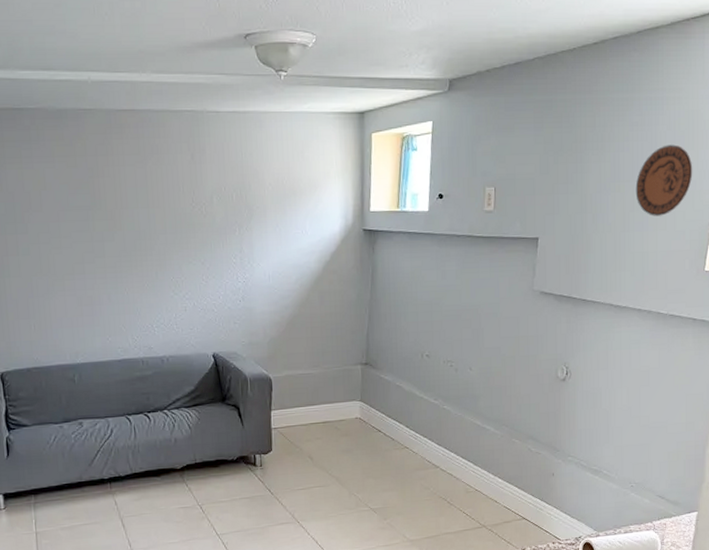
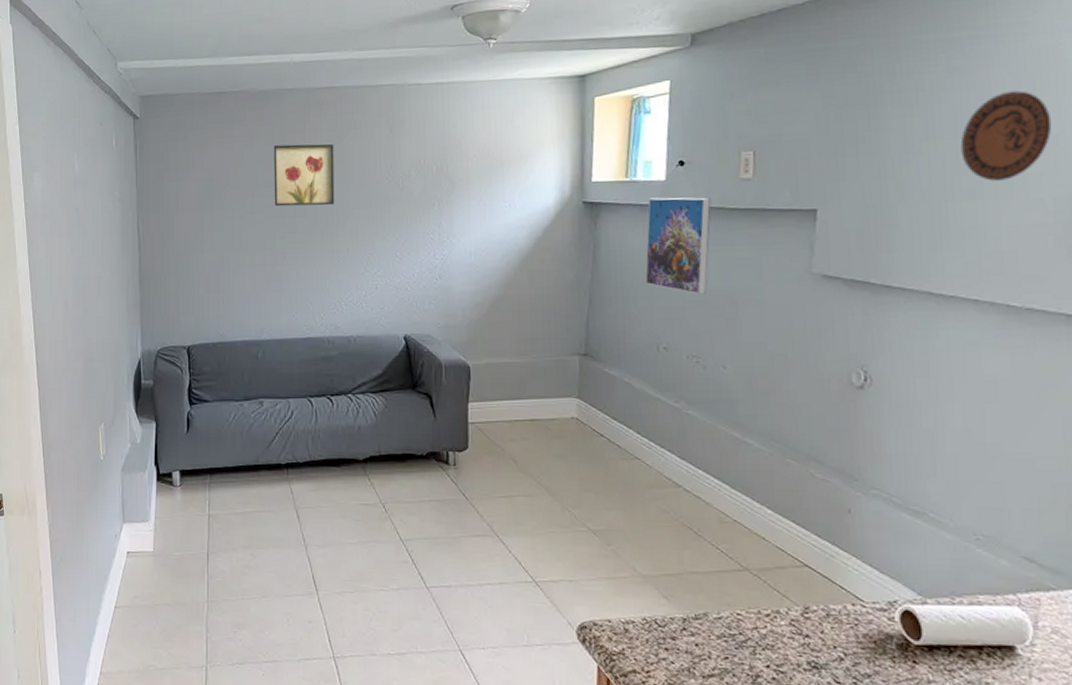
wall art: none [76,167,142,231] -> present [273,143,335,207]
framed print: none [412,226,463,310] -> present [645,197,711,294]

